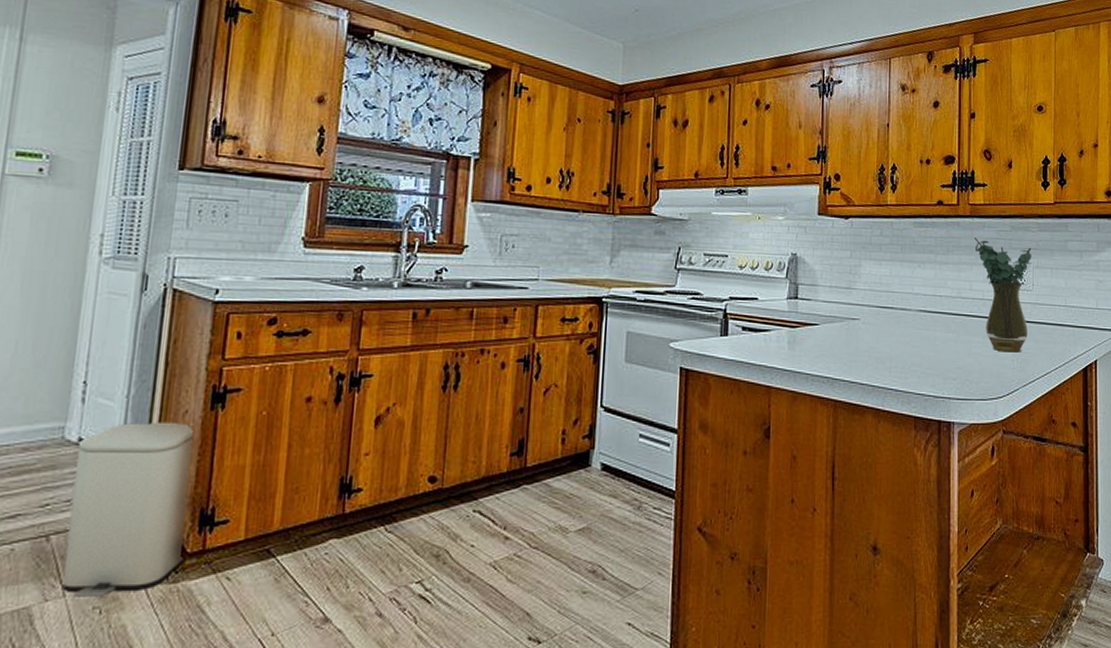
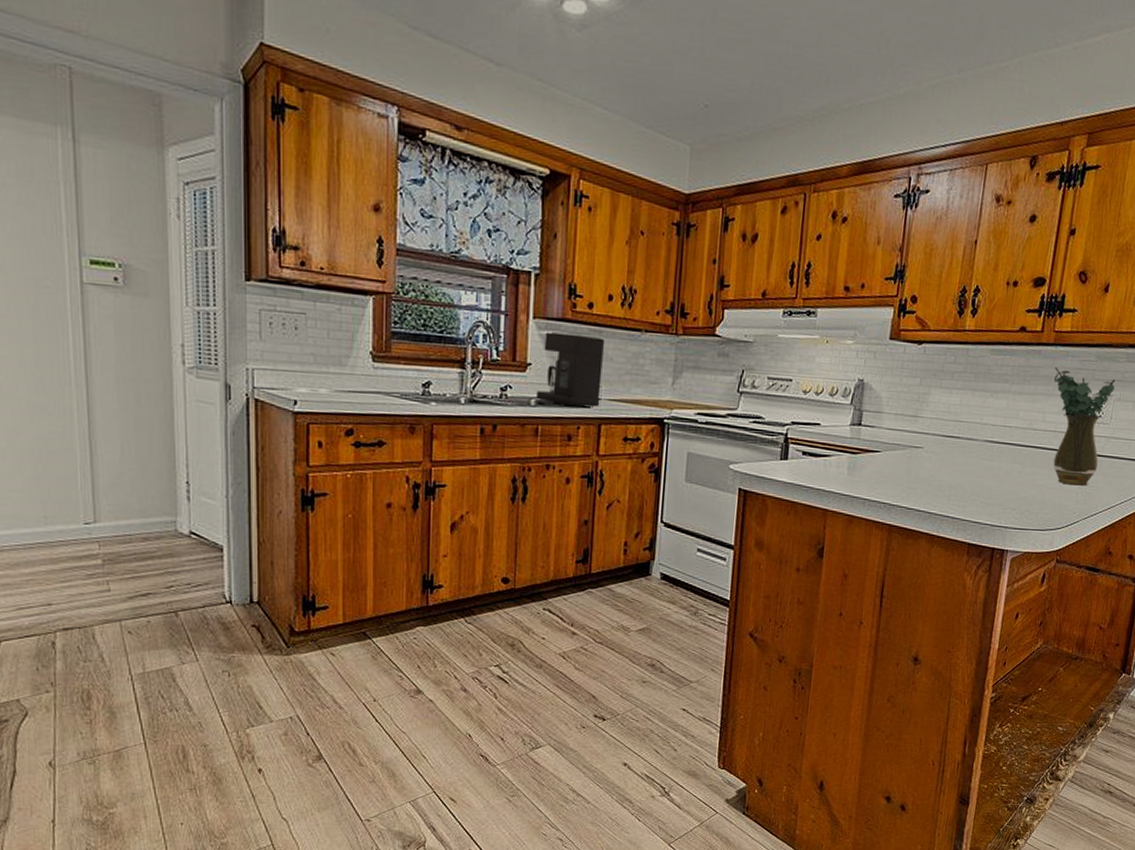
pedal bin: present [62,421,194,597] -> none [190,519,296,663]
coffee maker: none [471,214,543,288] -> present [535,332,606,407]

